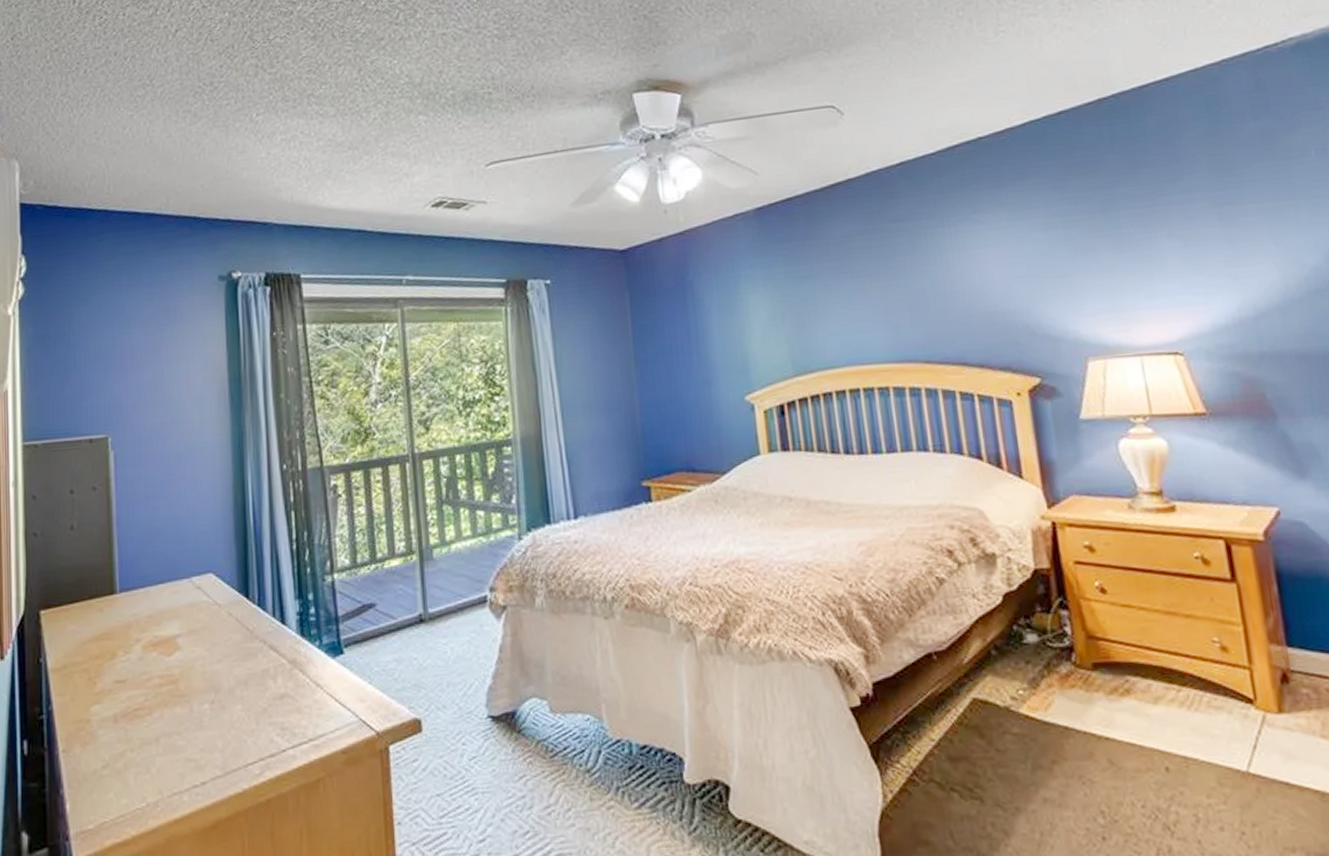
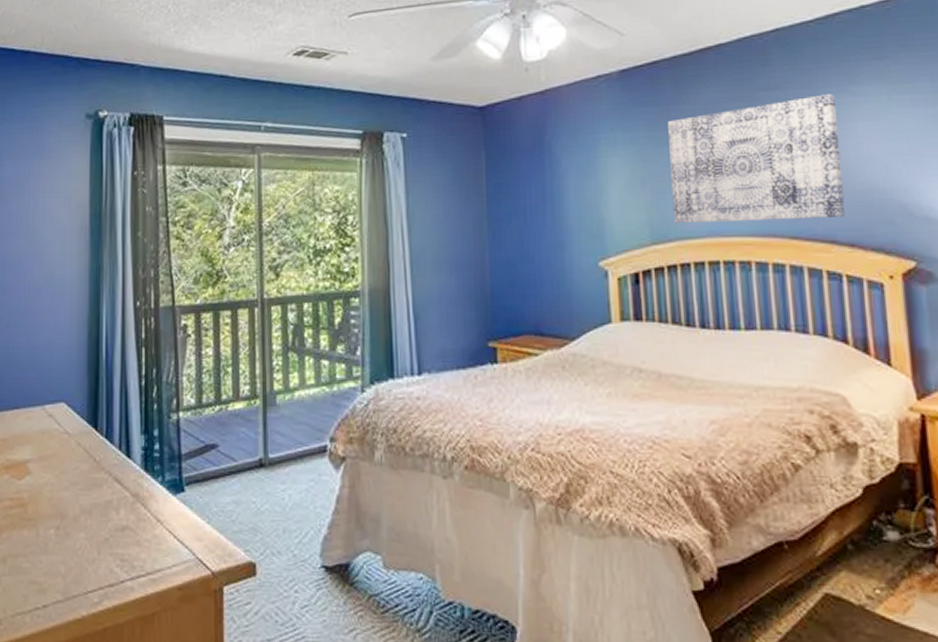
wall art: none [804,223,974,354] -> present [668,94,845,223]

